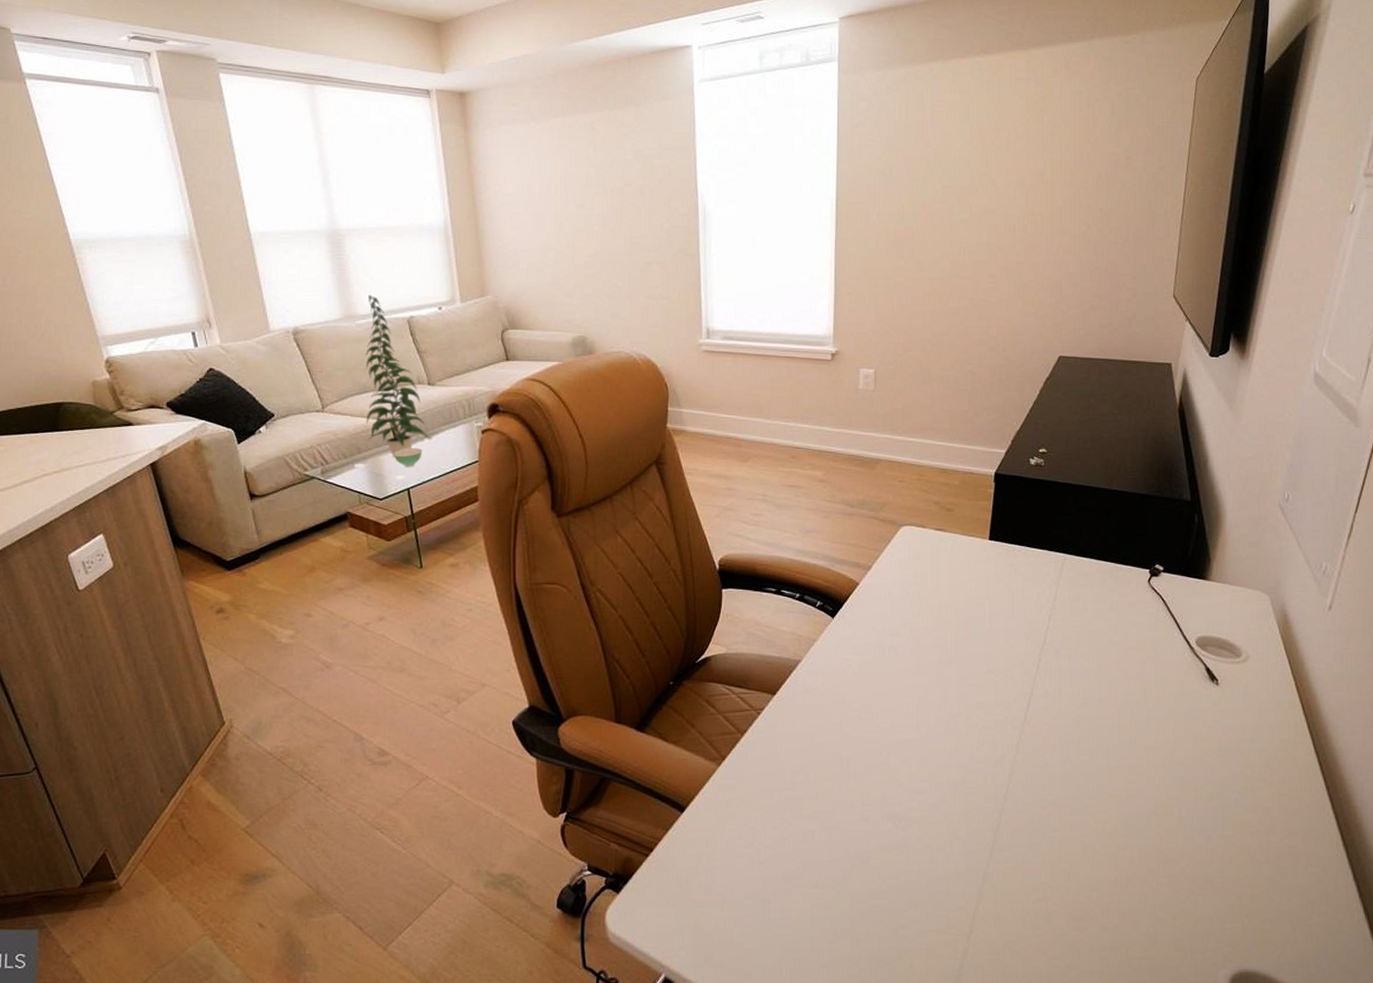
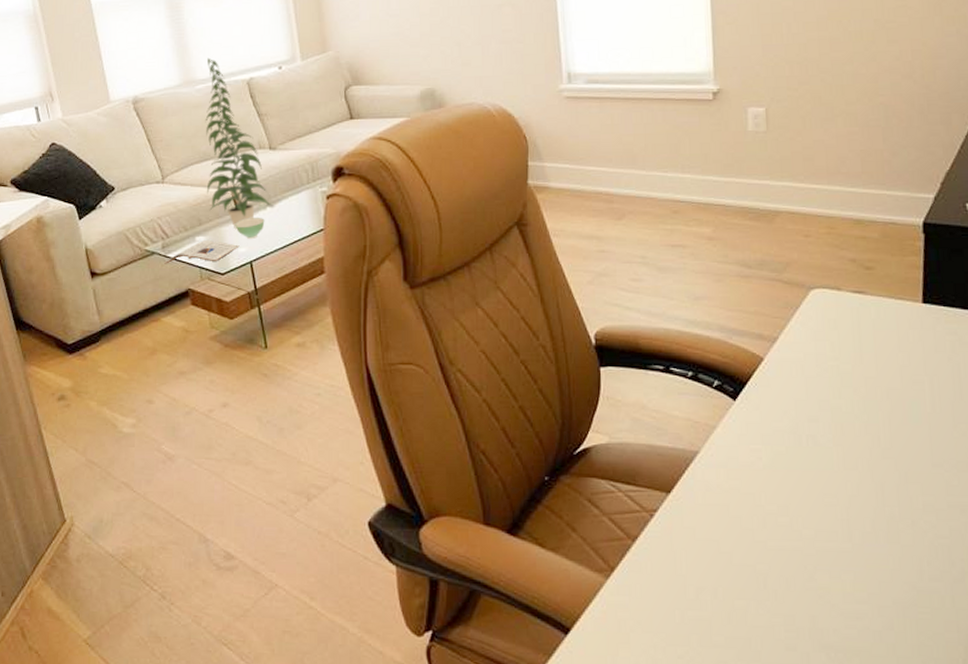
magazine: none [324,467,398,489] -> present [164,239,240,264]

